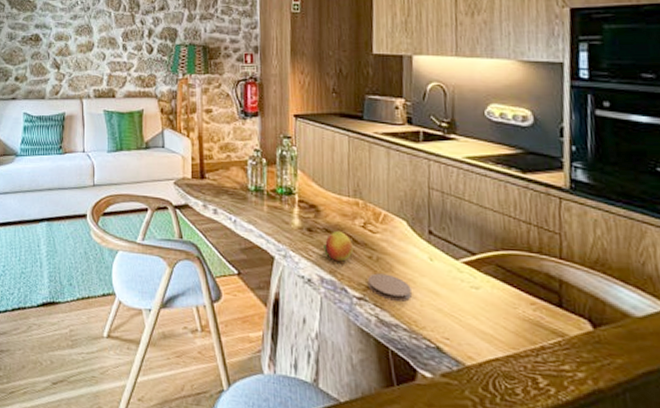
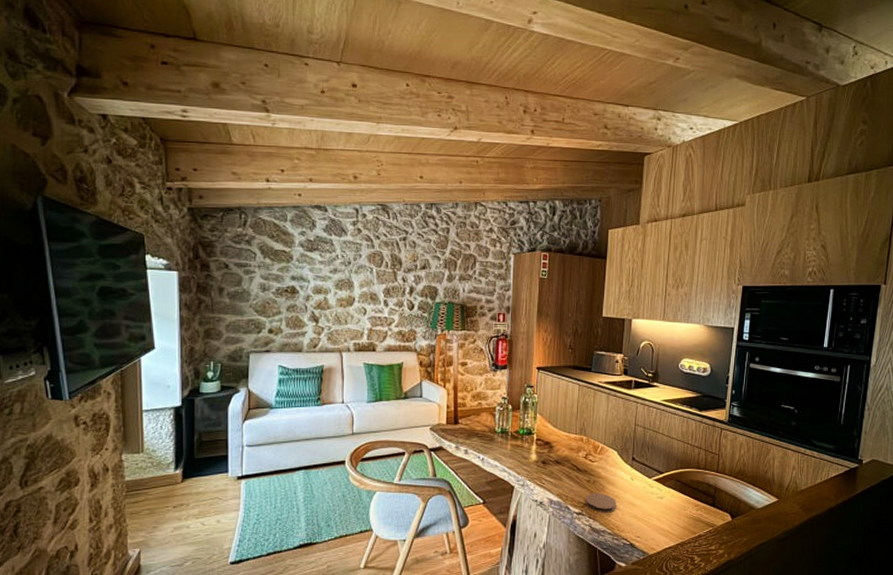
fruit: present [324,230,353,262] -> none [554,462,576,486]

